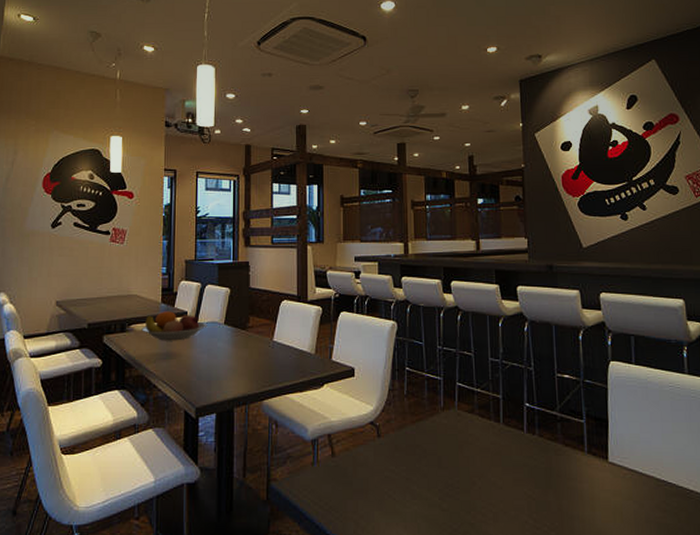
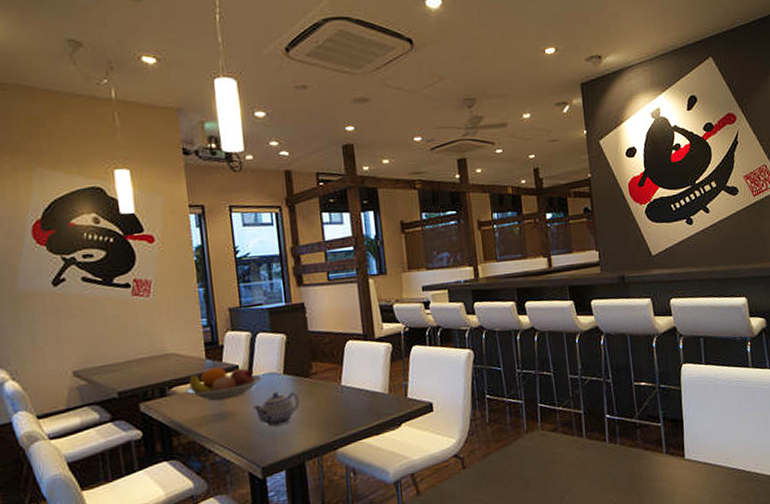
teapot: none [194,339,235,370] -> present [252,391,300,426]

